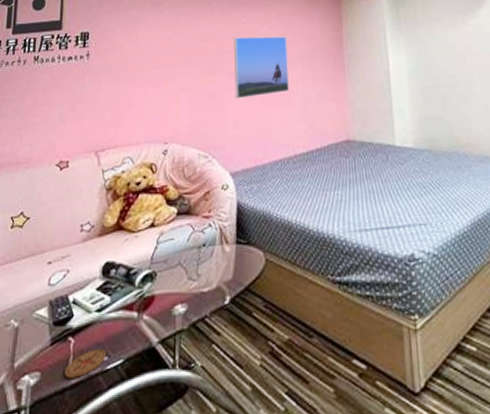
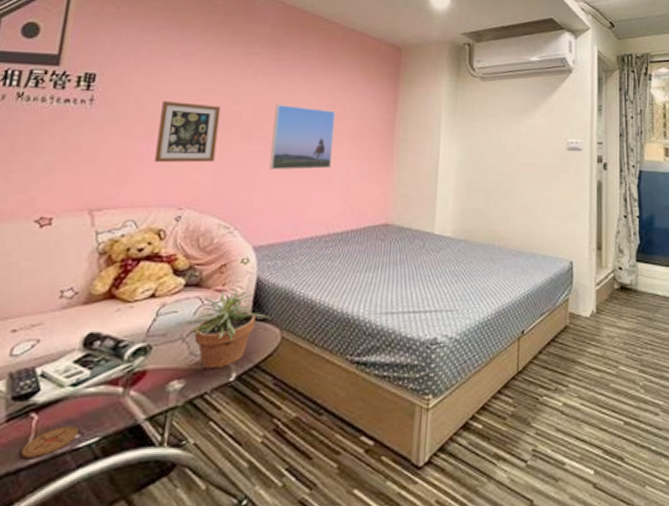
picture frame: none [141,45,189,104] -> present [154,101,221,163]
potted plant: none [173,215,253,293] -> present [175,290,270,369]

